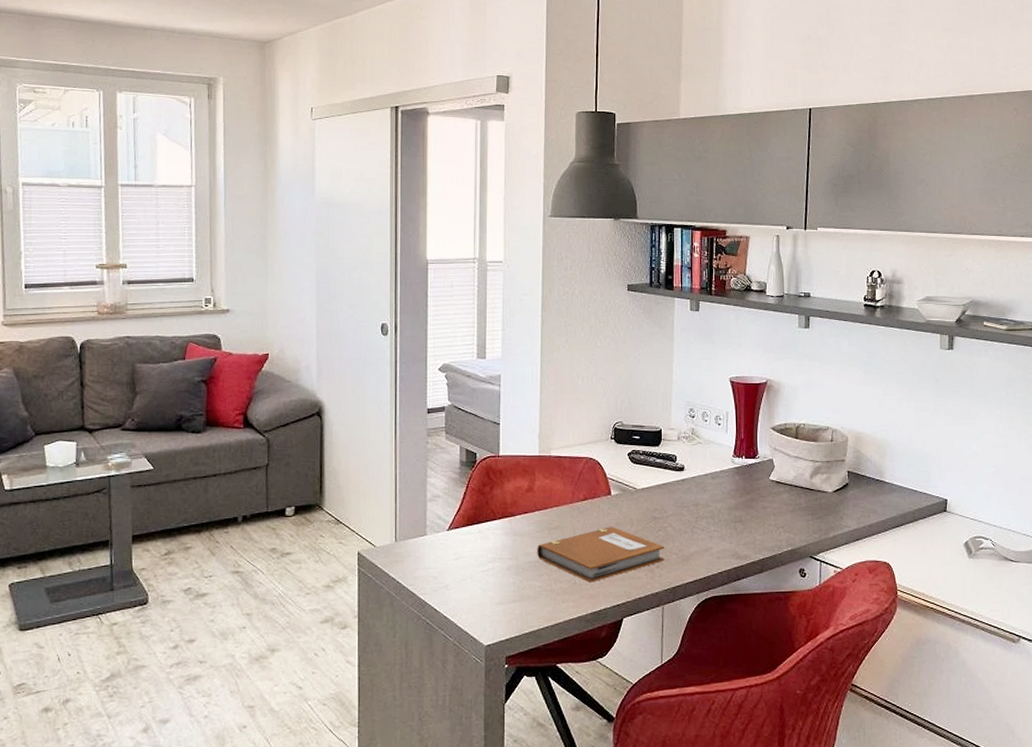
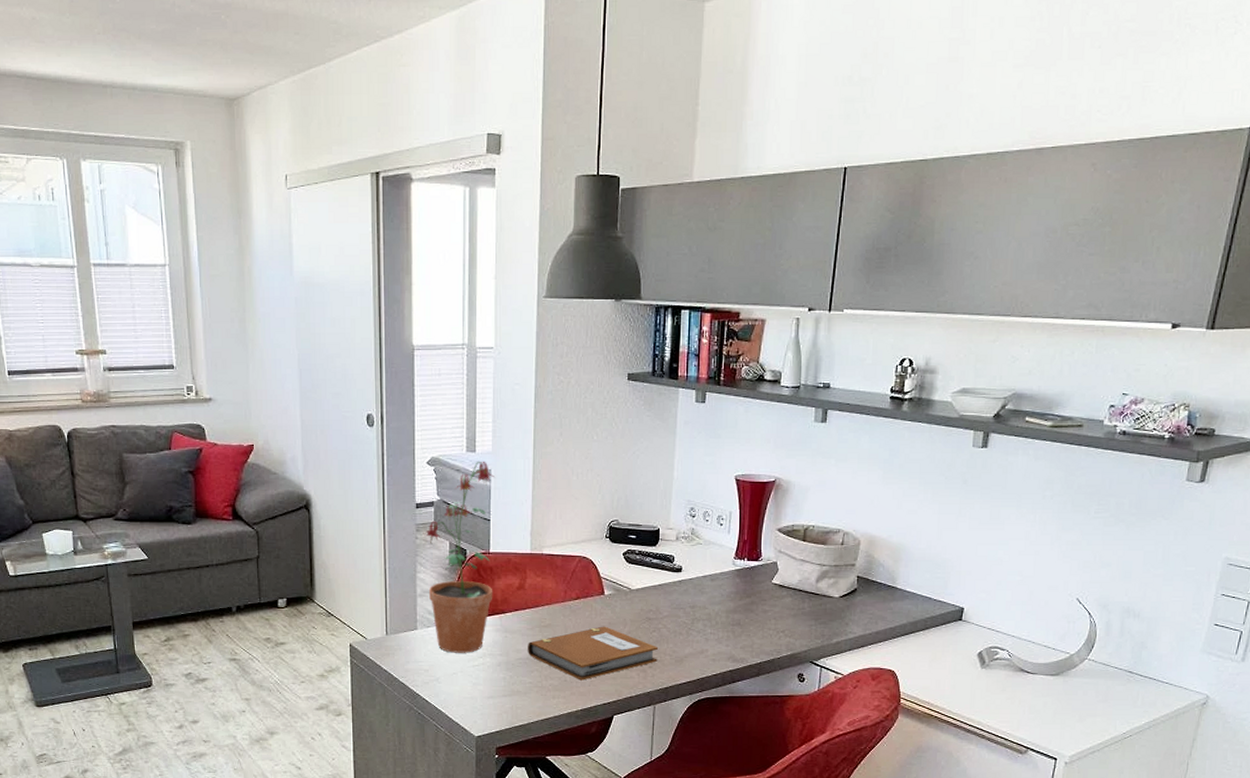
potted plant: none [435,367,504,558] -> present [424,461,494,653]

